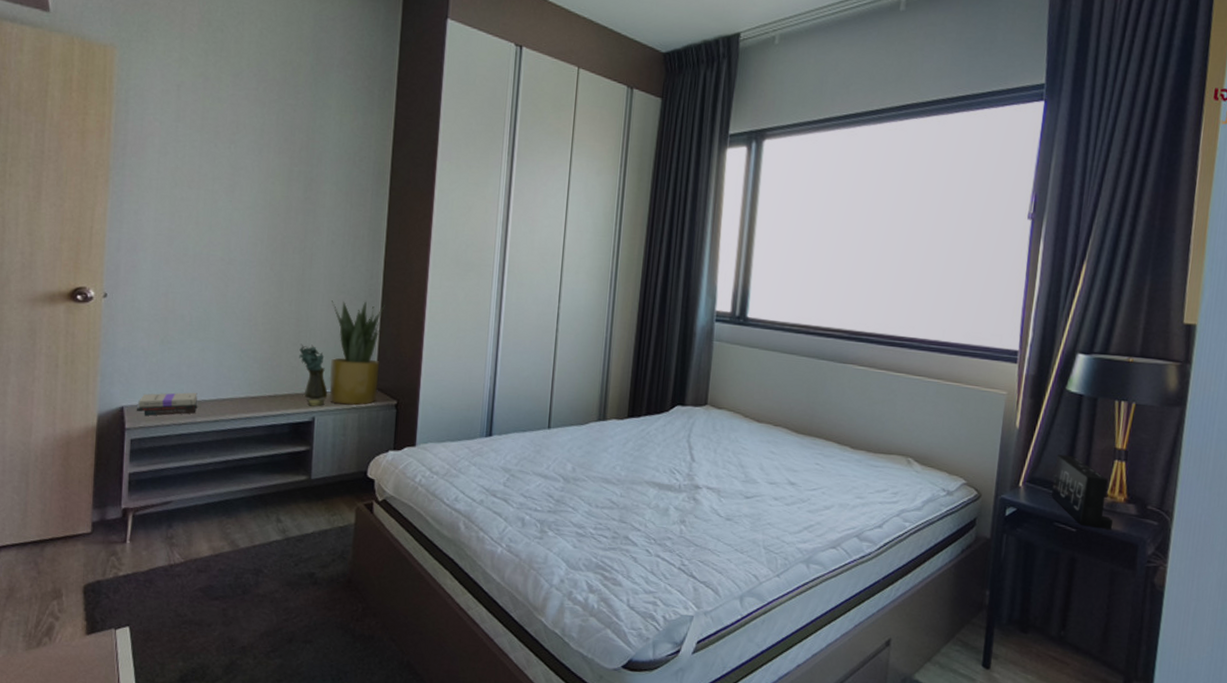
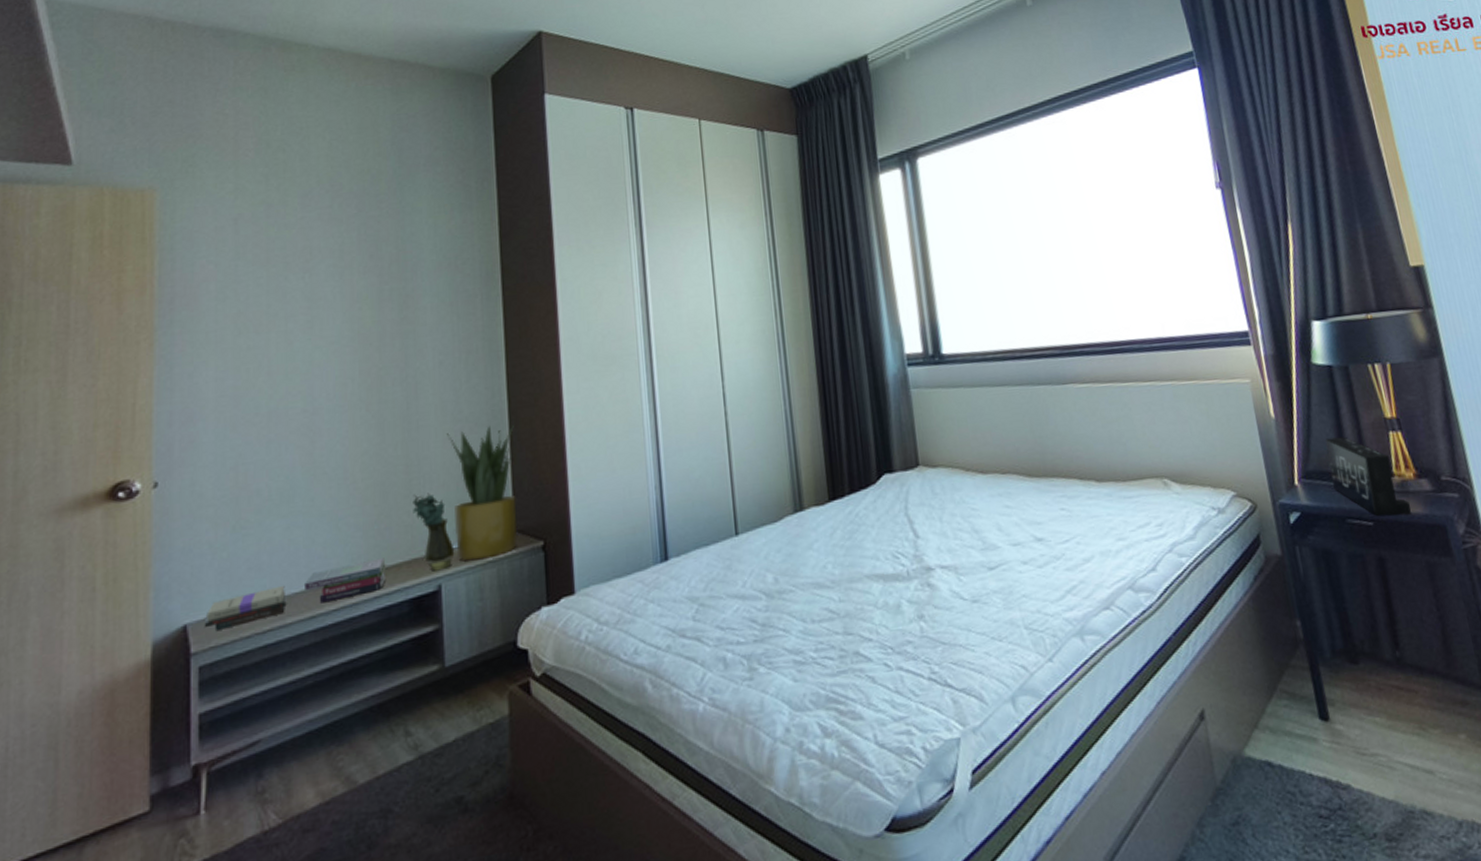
books: none [212,387,275,413] -> present [305,558,387,603]

